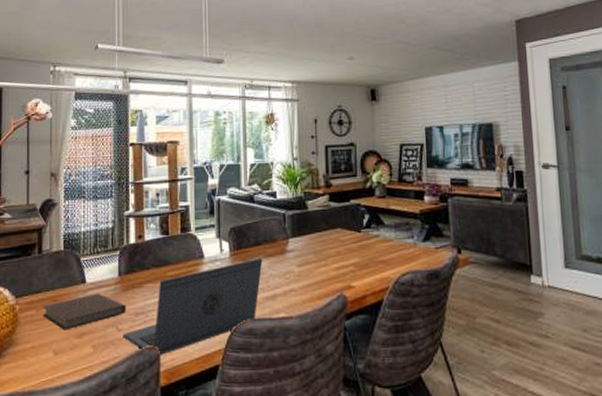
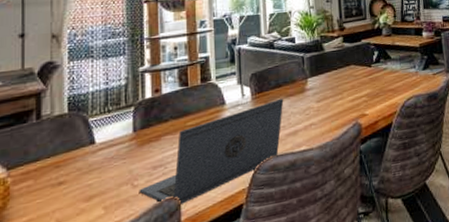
notebook: present [42,293,126,331] -> none [42,152,143,197]

